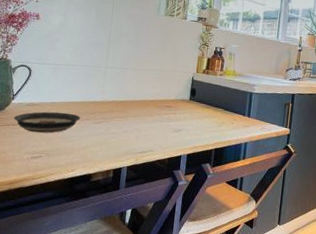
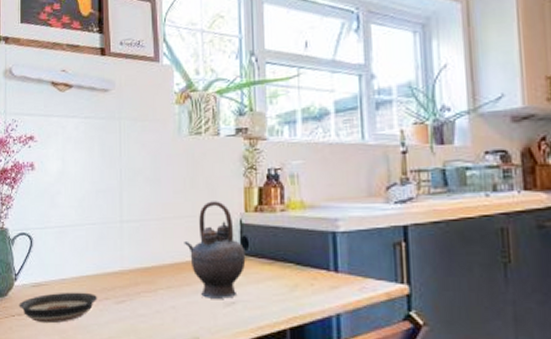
teapot: none [151,62,193,127] -> present [184,201,246,299]

